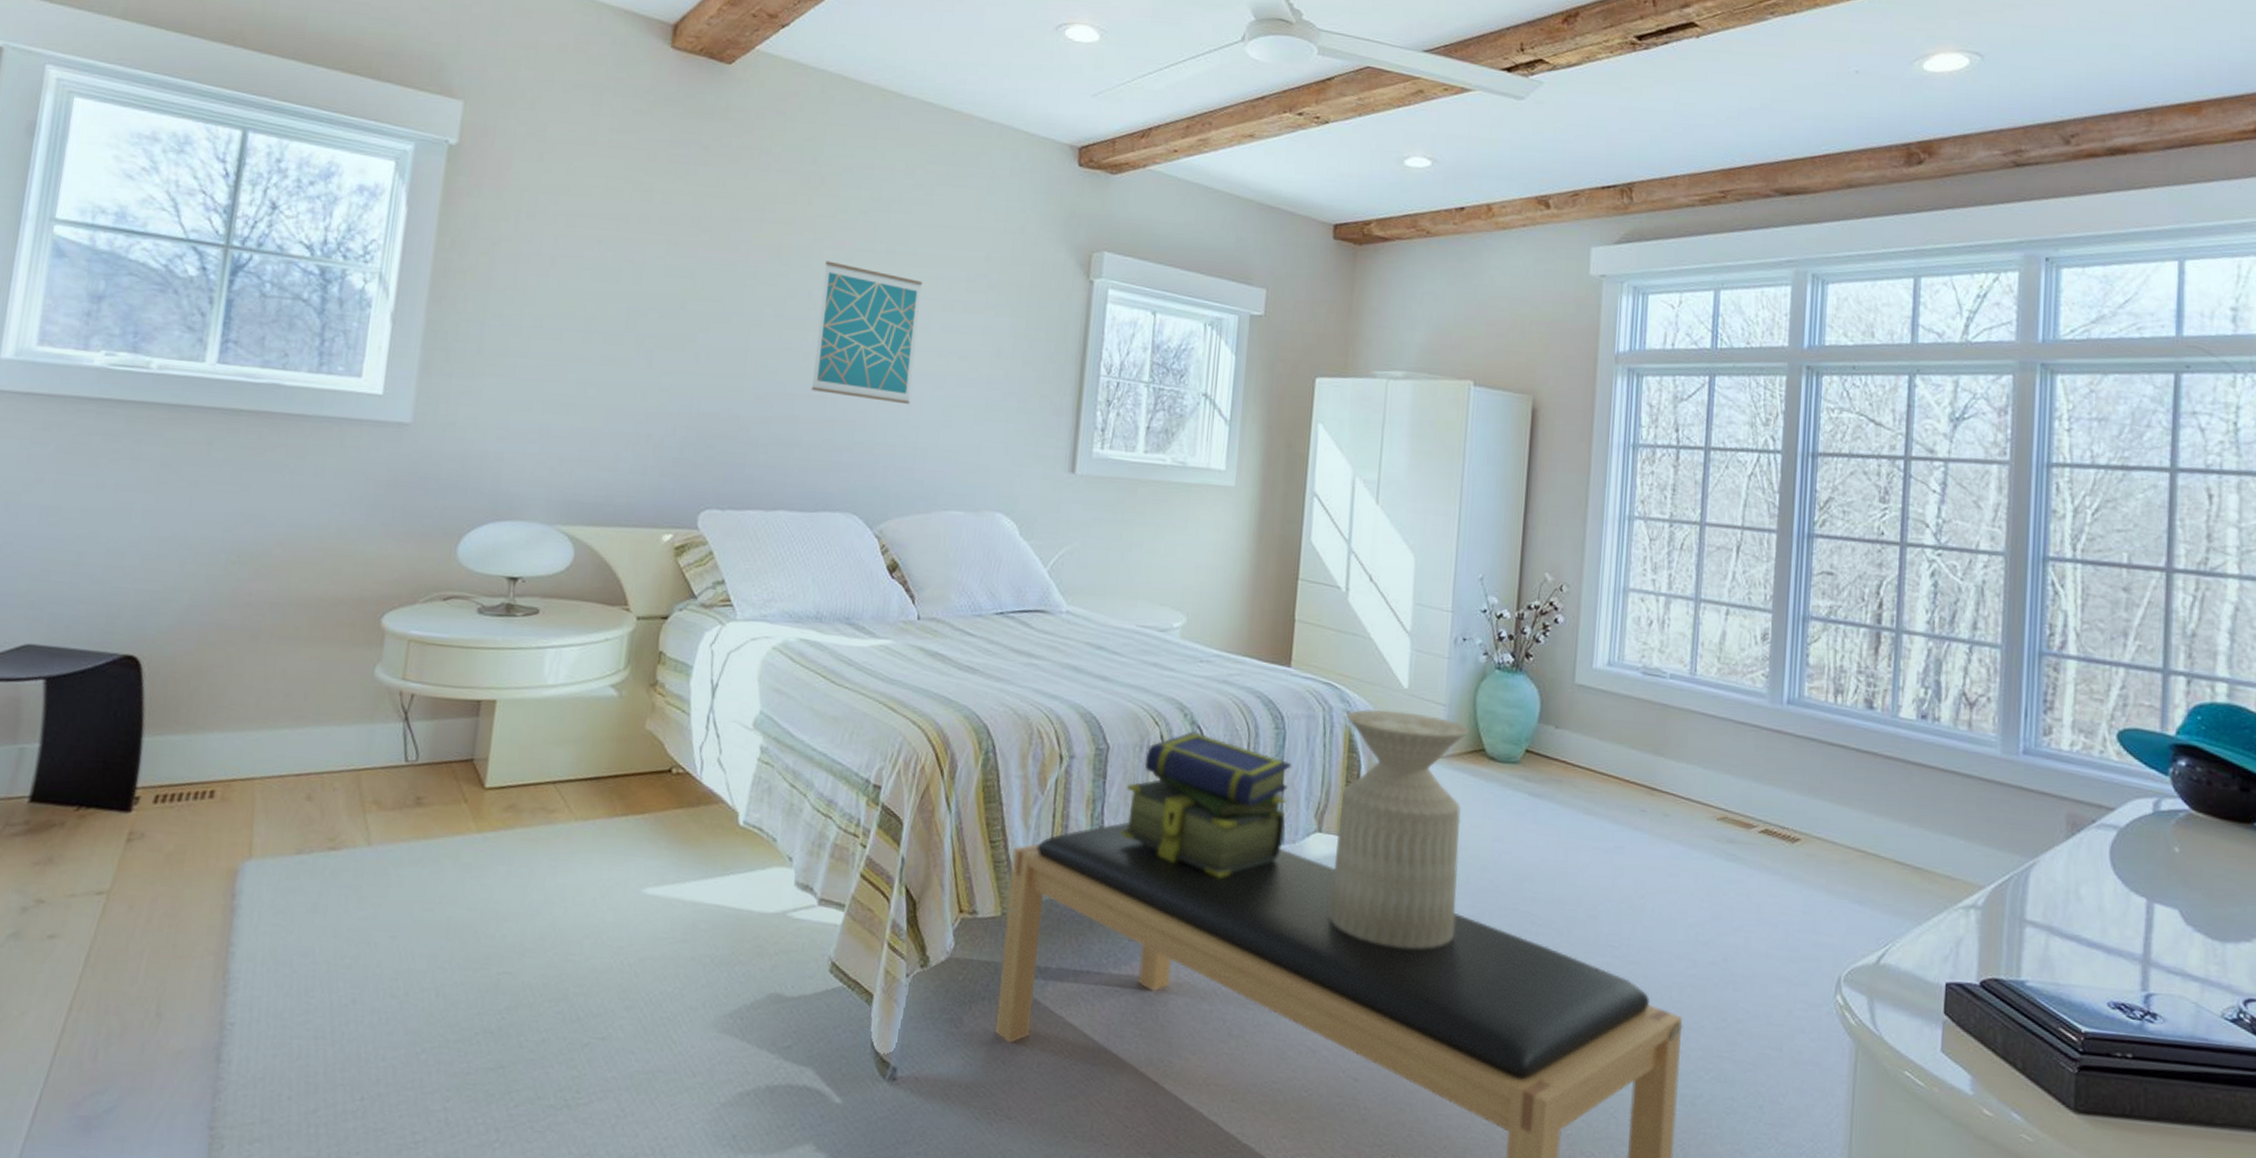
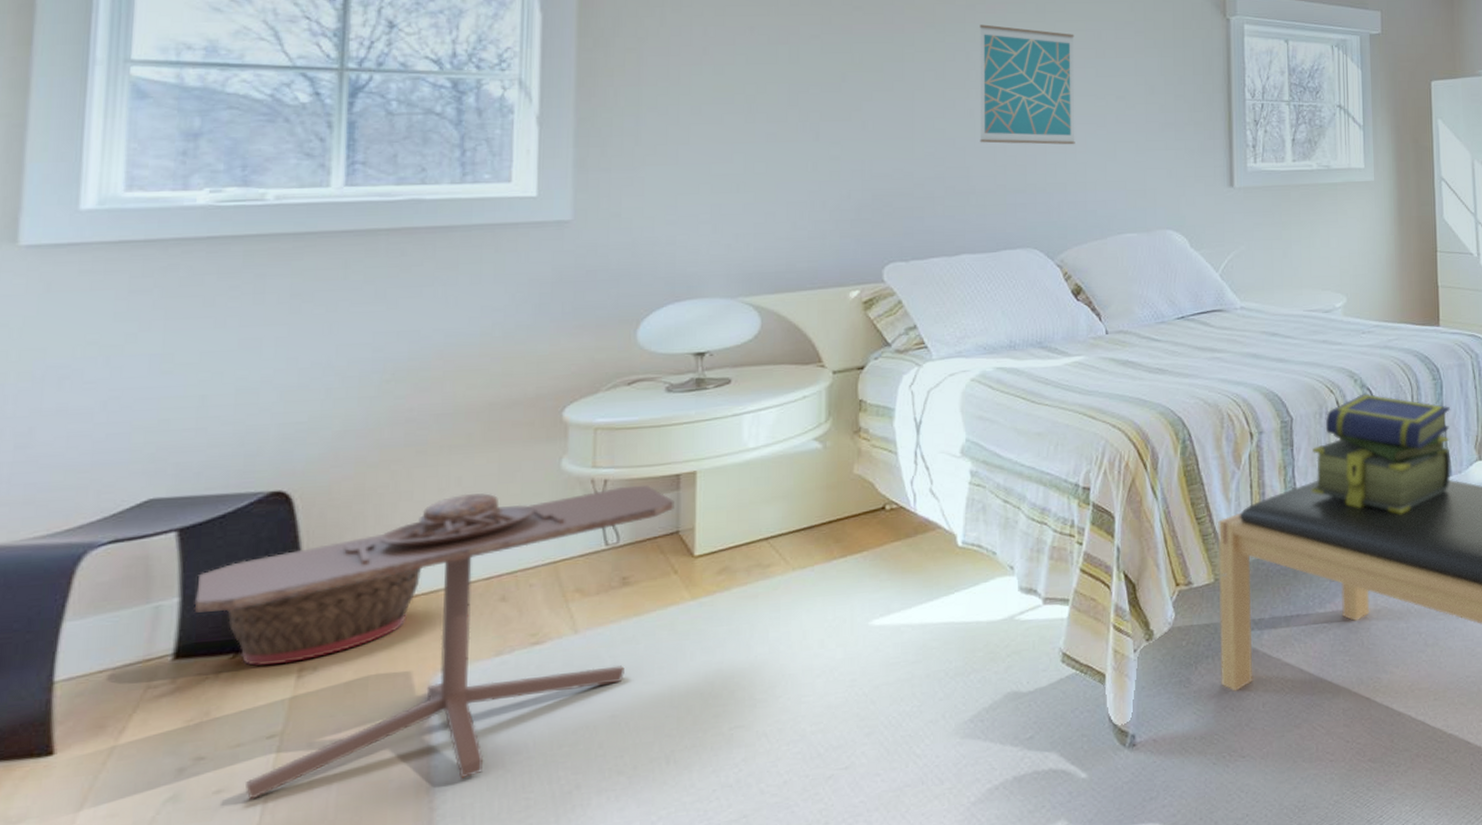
side table: none [50,686,473,971] -> present [194,486,675,800]
basket: none [76,752,243,825] -> present [227,567,422,666]

